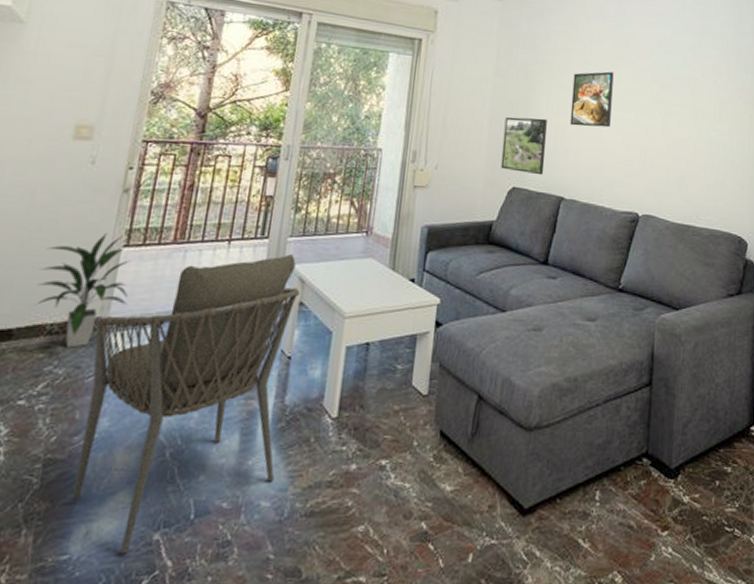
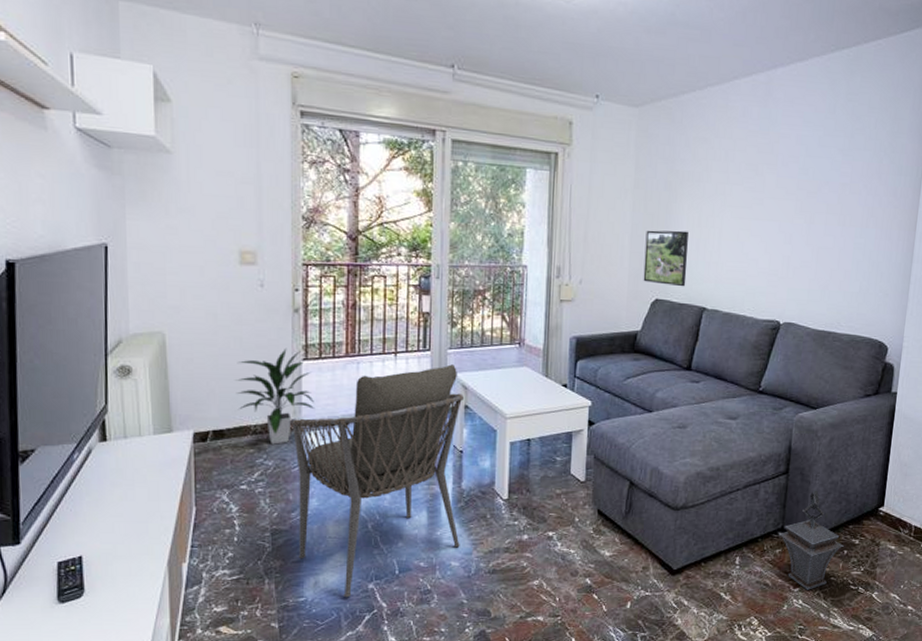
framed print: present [570,71,614,128] -> none [711,179,757,238]
lantern: none [644,405,715,534] -> present [779,490,844,590]

